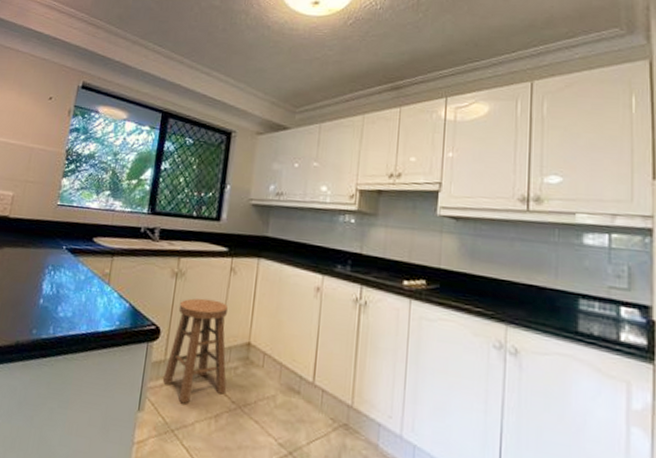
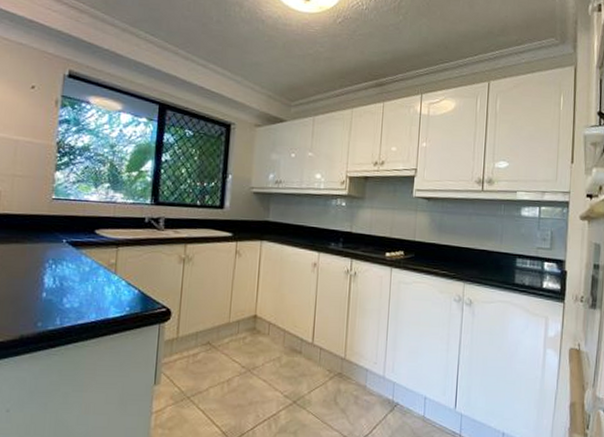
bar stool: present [162,298,228,404] -> none [176,280,237,374]

